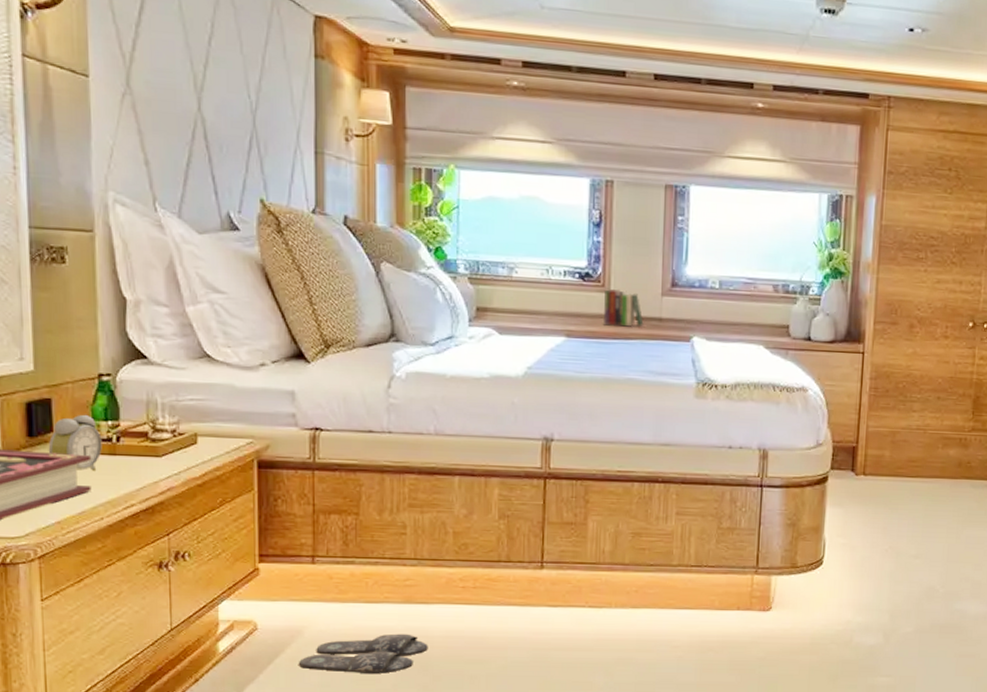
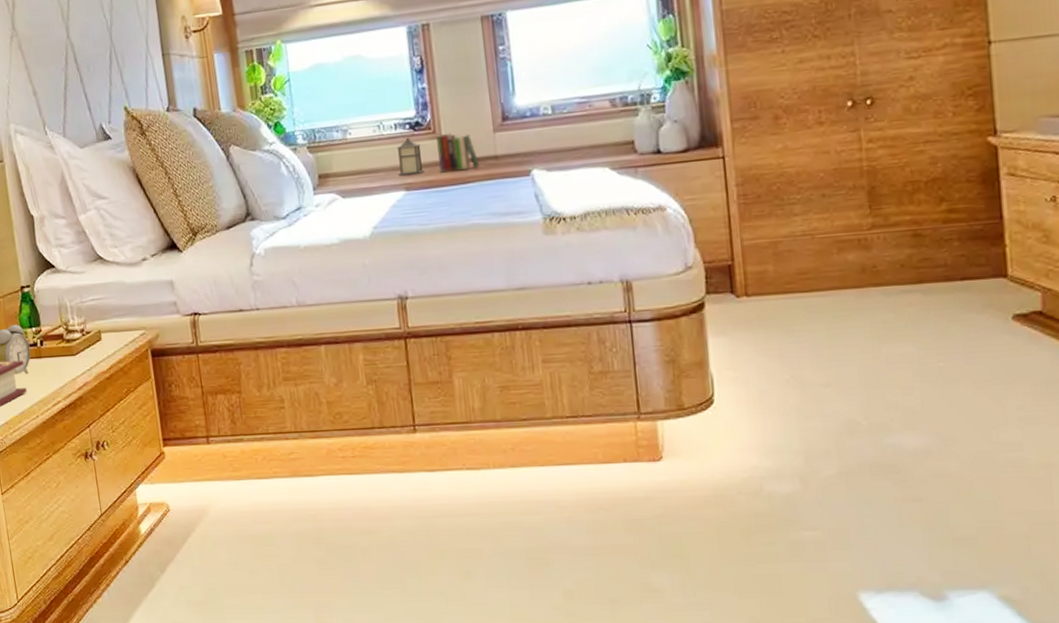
slippers: present [299,633,428,673] -> none [208,507,319,549]
lantern: none [561,271,589,323] -> present [396,122,425,176]

